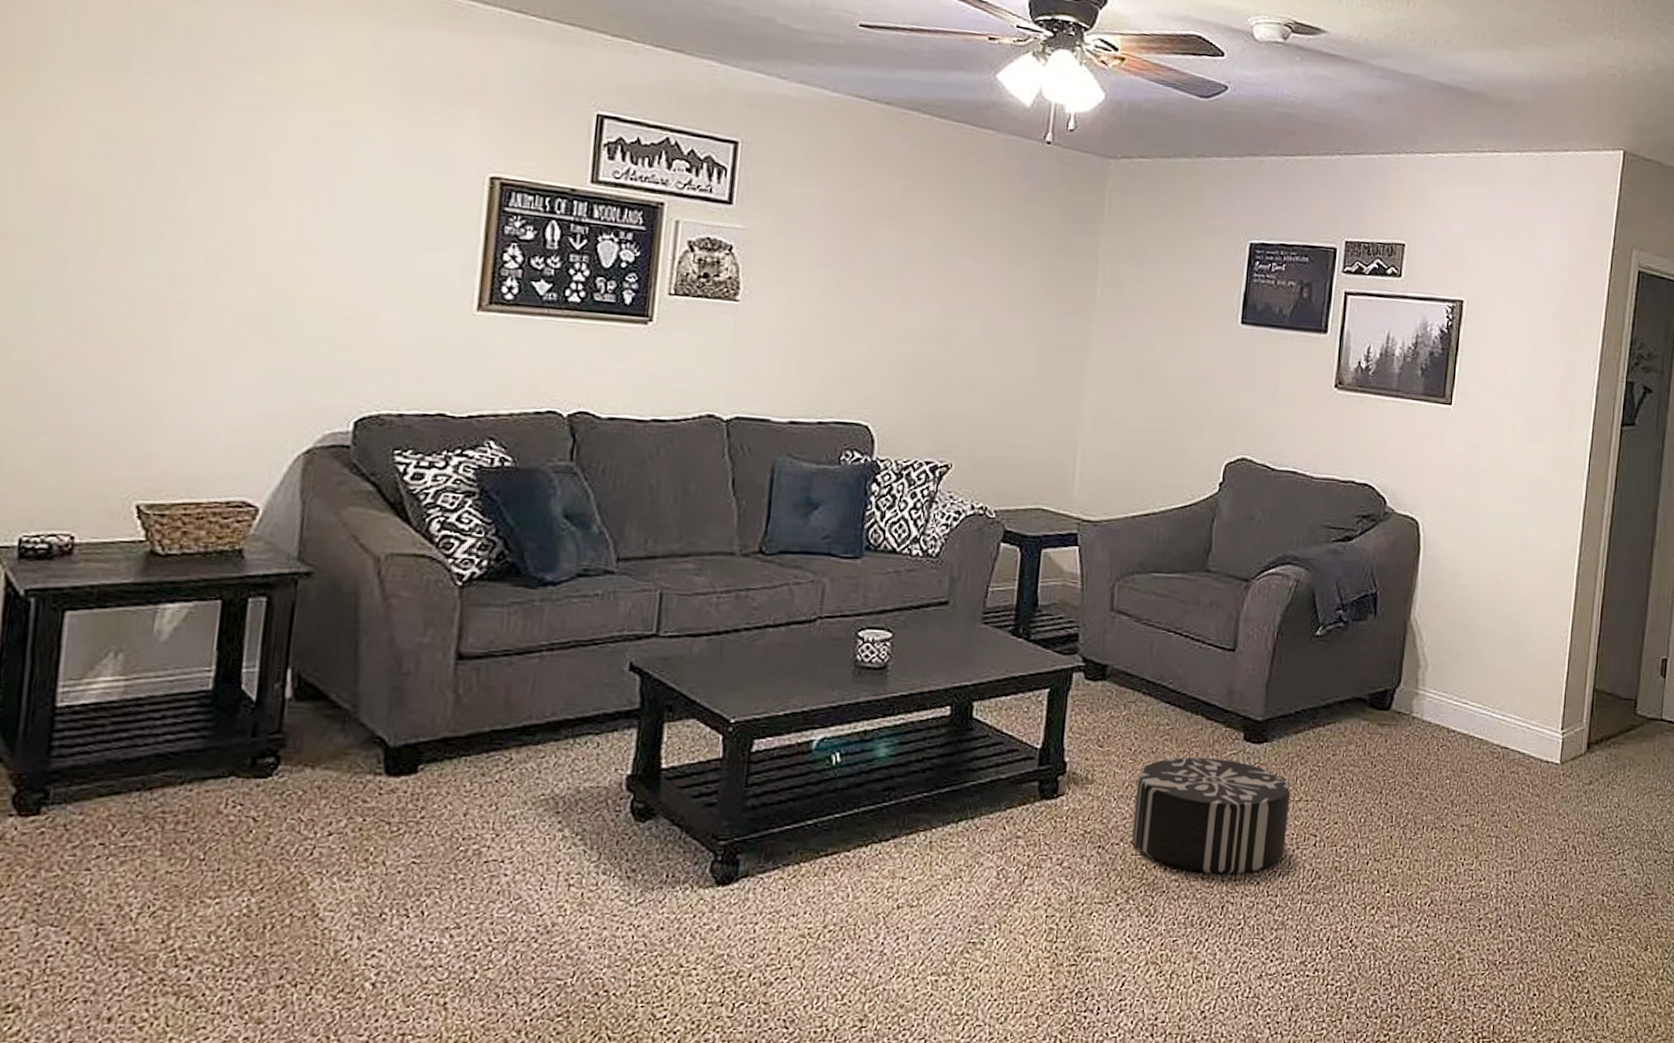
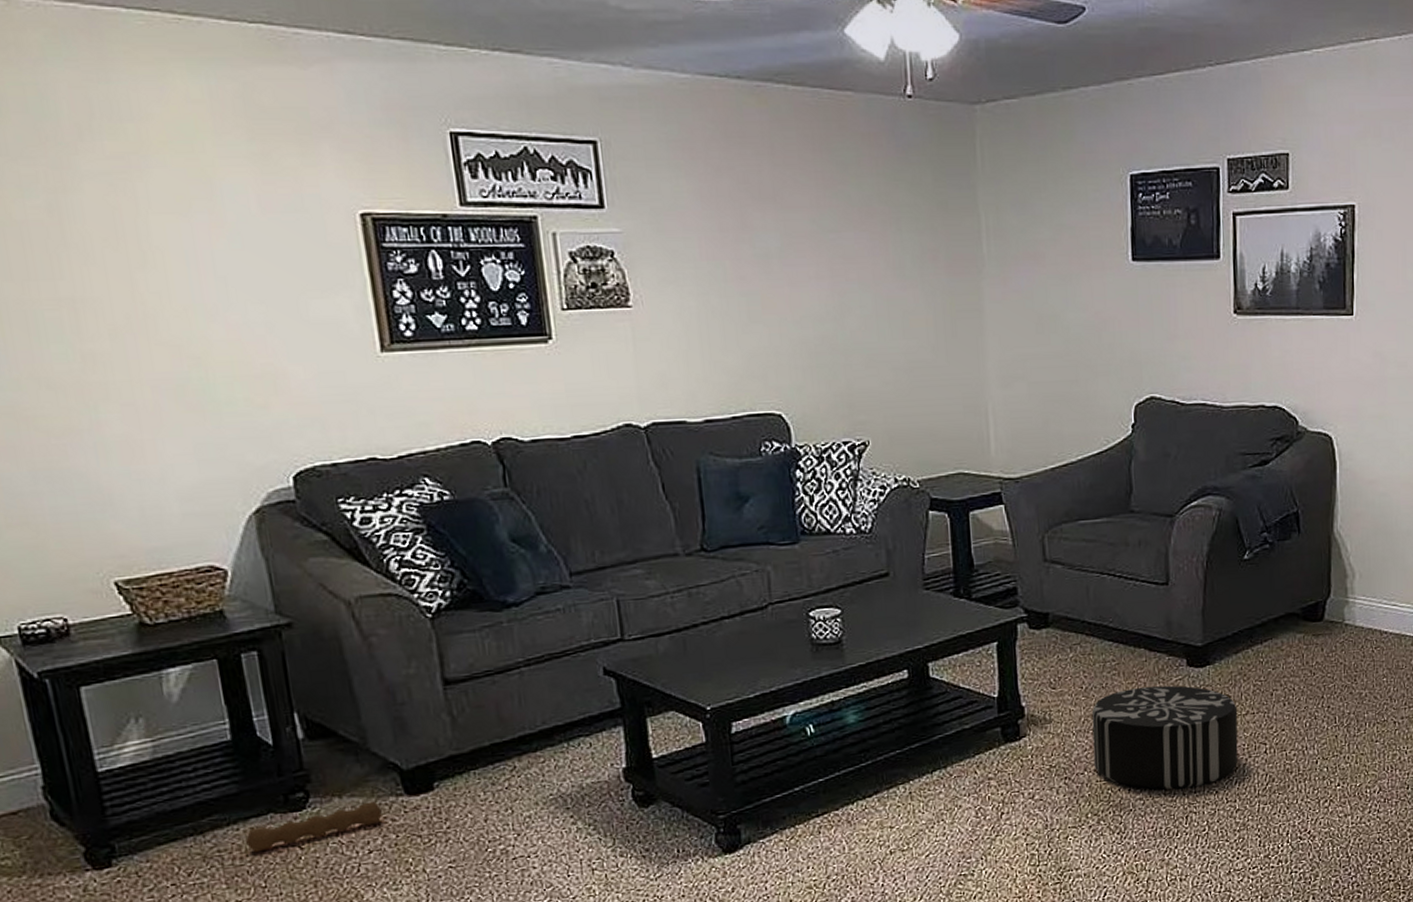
dog toy: none [196,777,356,819] -> present [245,801,383,853]

